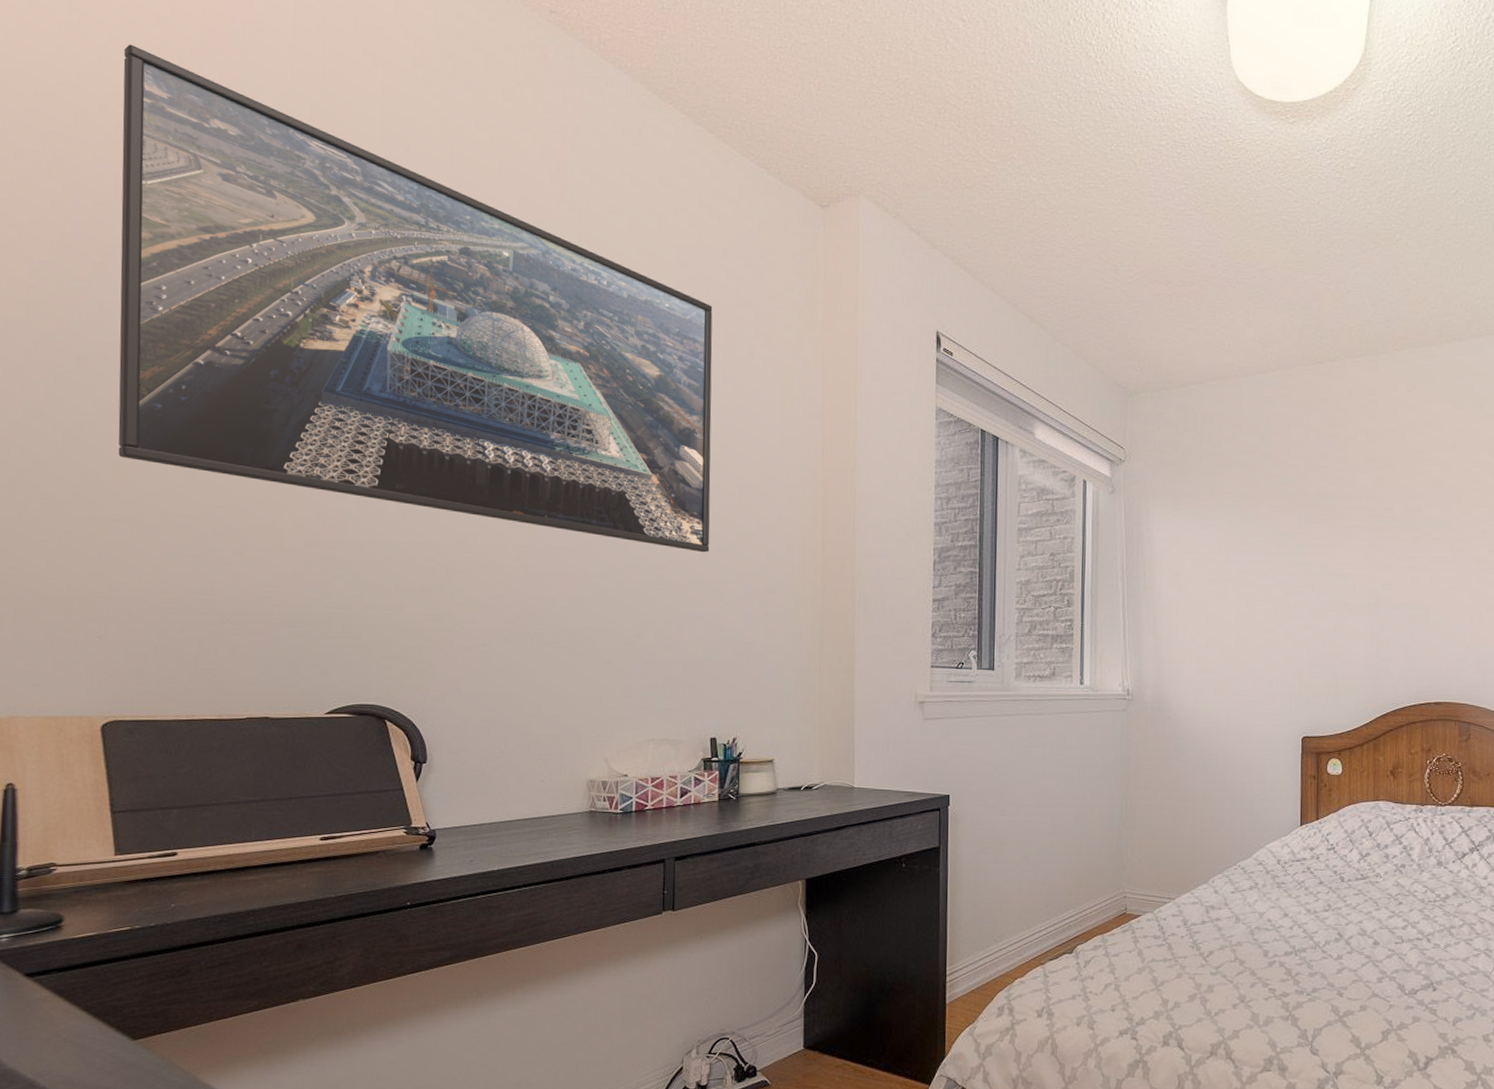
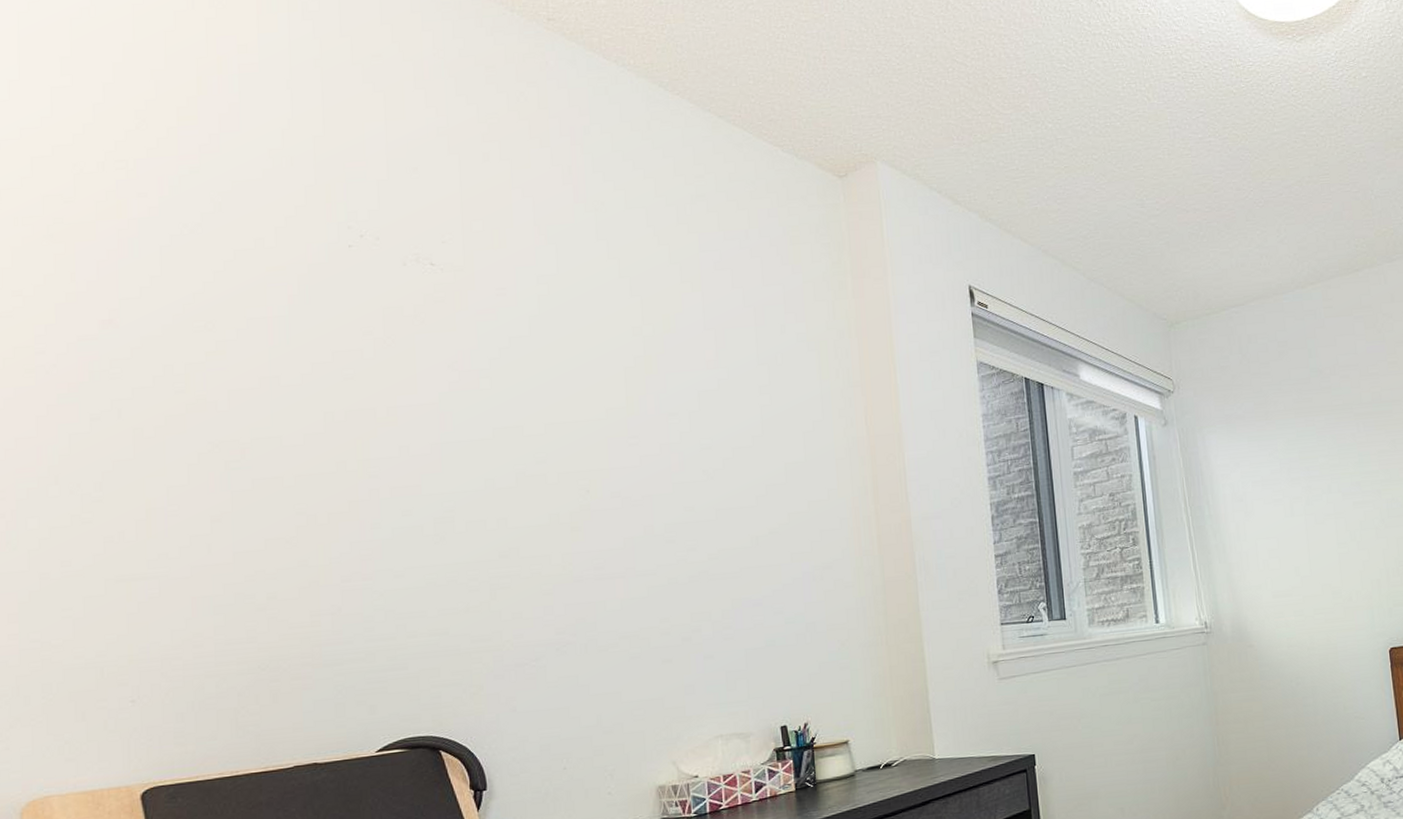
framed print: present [118,44,713,553] -> none [119,100,761,537]

